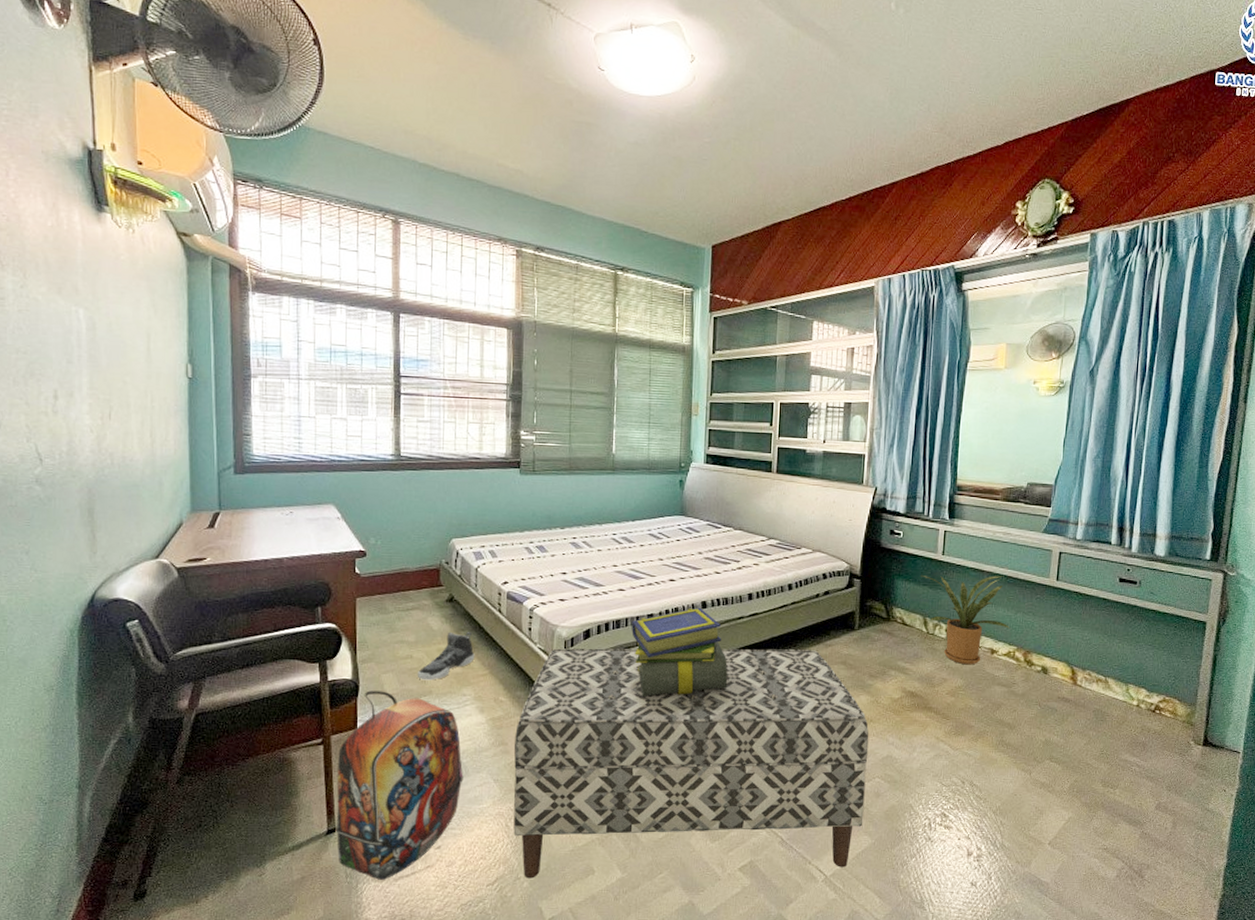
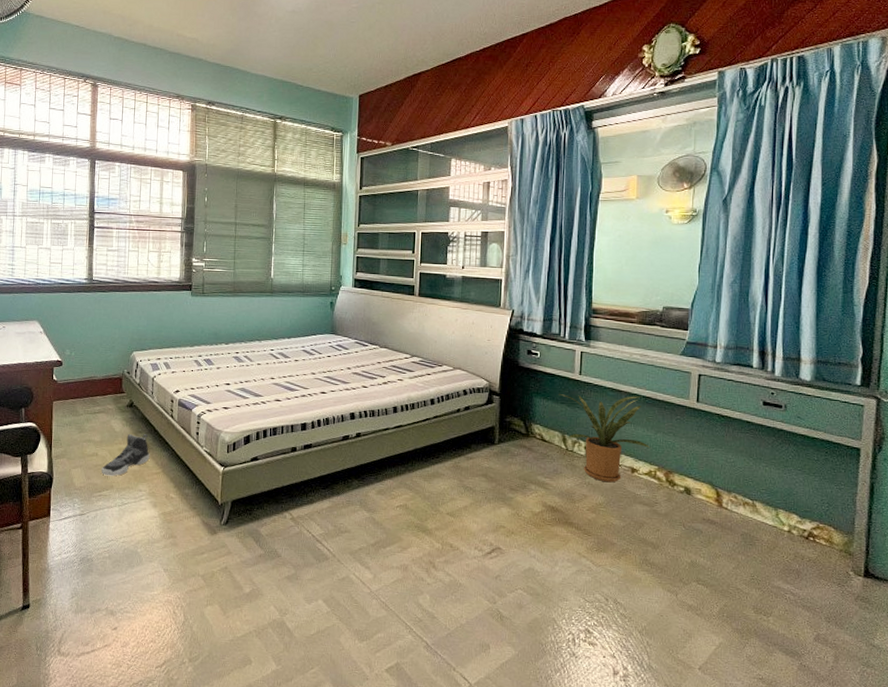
backpack: present [335,691,464,880] -> none [29,483,138,655]
bench: present [513,648,869,878] -> none [180,452,511,677]
stack of books: present [631,607,728,697] -> none [286,418,375,500]

